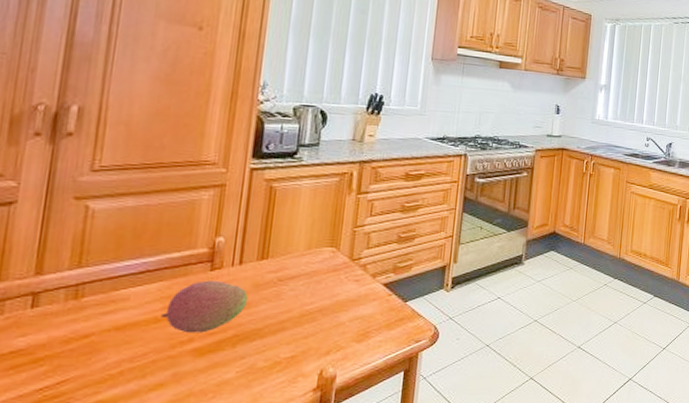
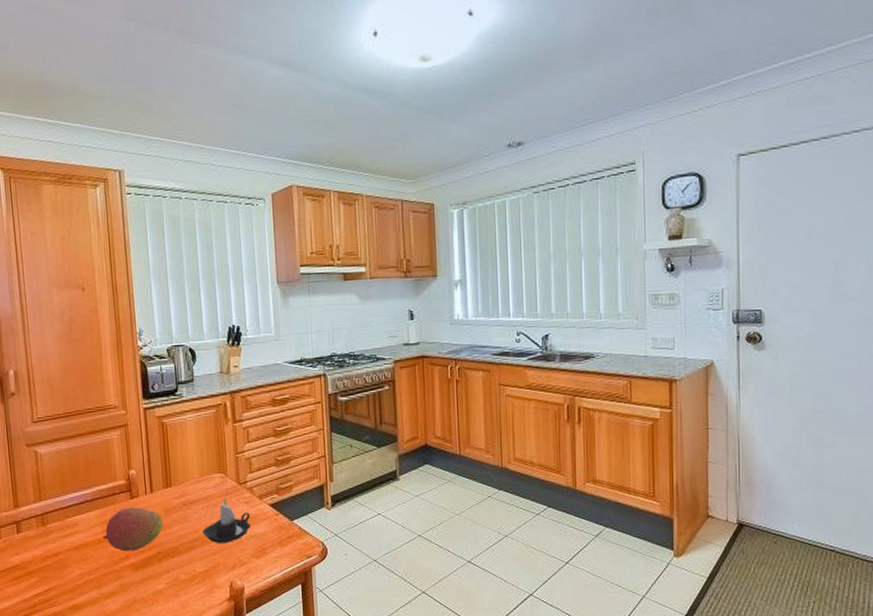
candle: none [296,273,358,326] -> present [202,497,251,544]

